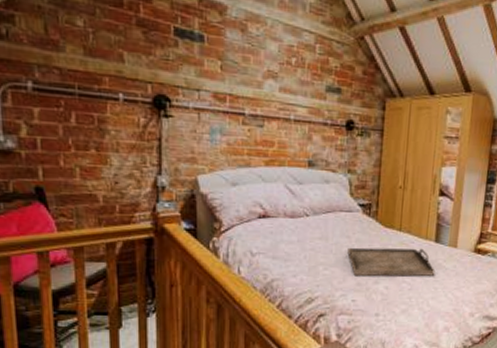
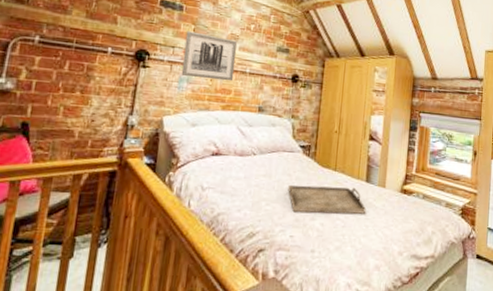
wall art: none [212,68,277,131] -> present [181,31,237,82]

